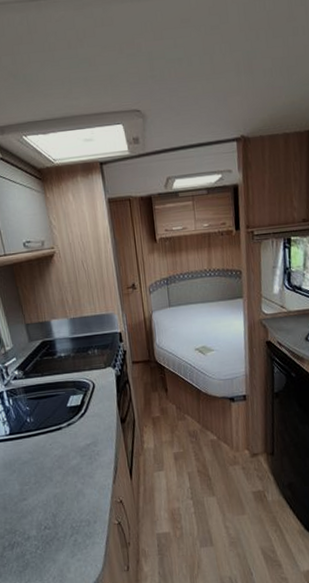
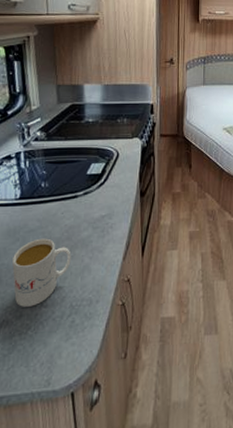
mug: none [13,468,66,530] -> present [12,238,71,307]

